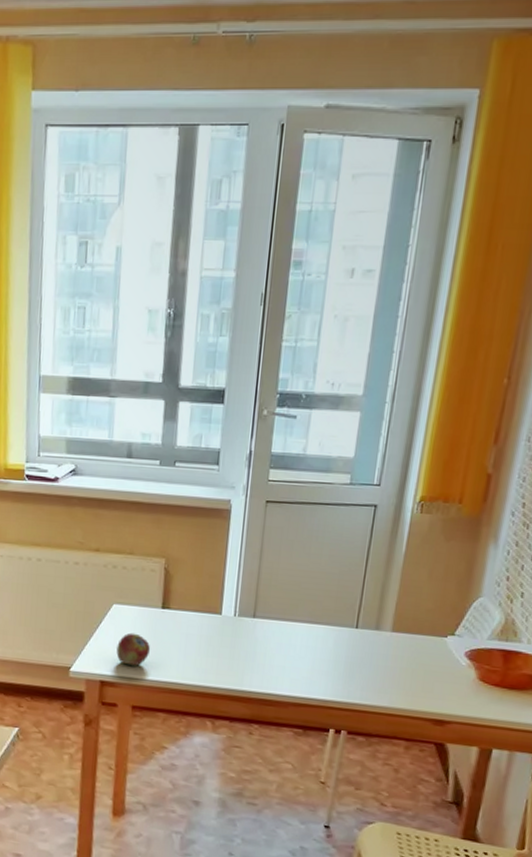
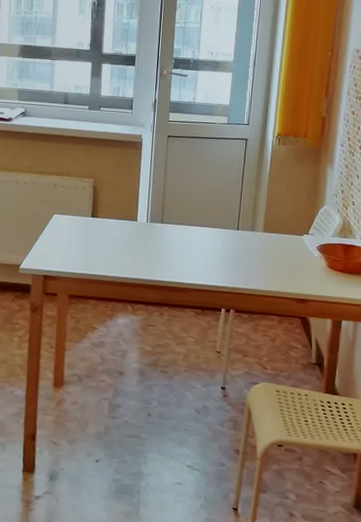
fruit: present [116,632,151,666] -> none [56,236,84,263]

